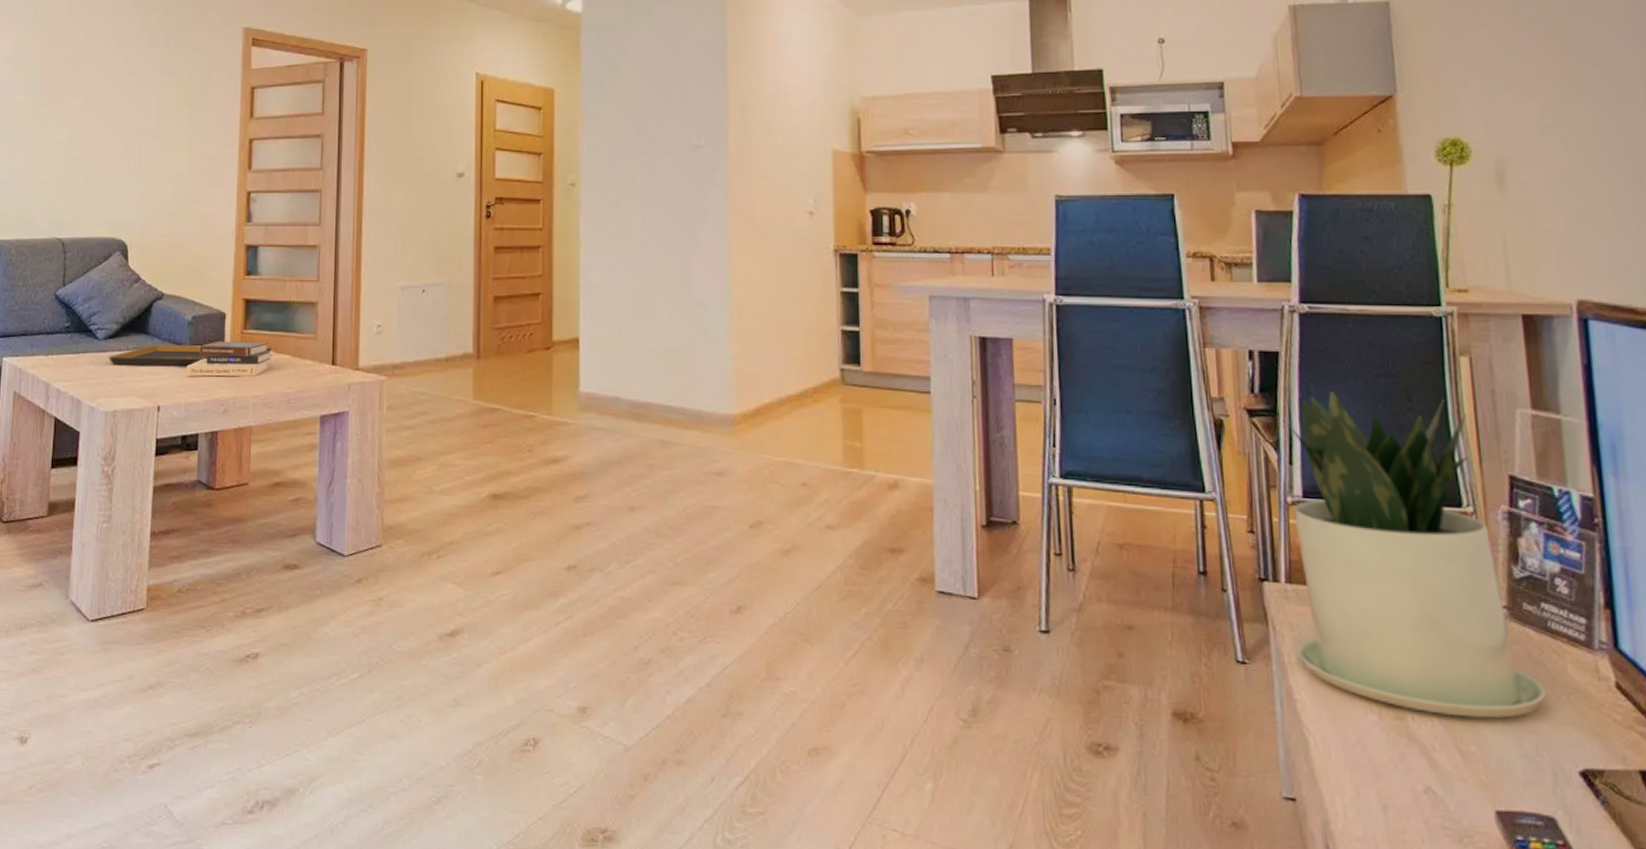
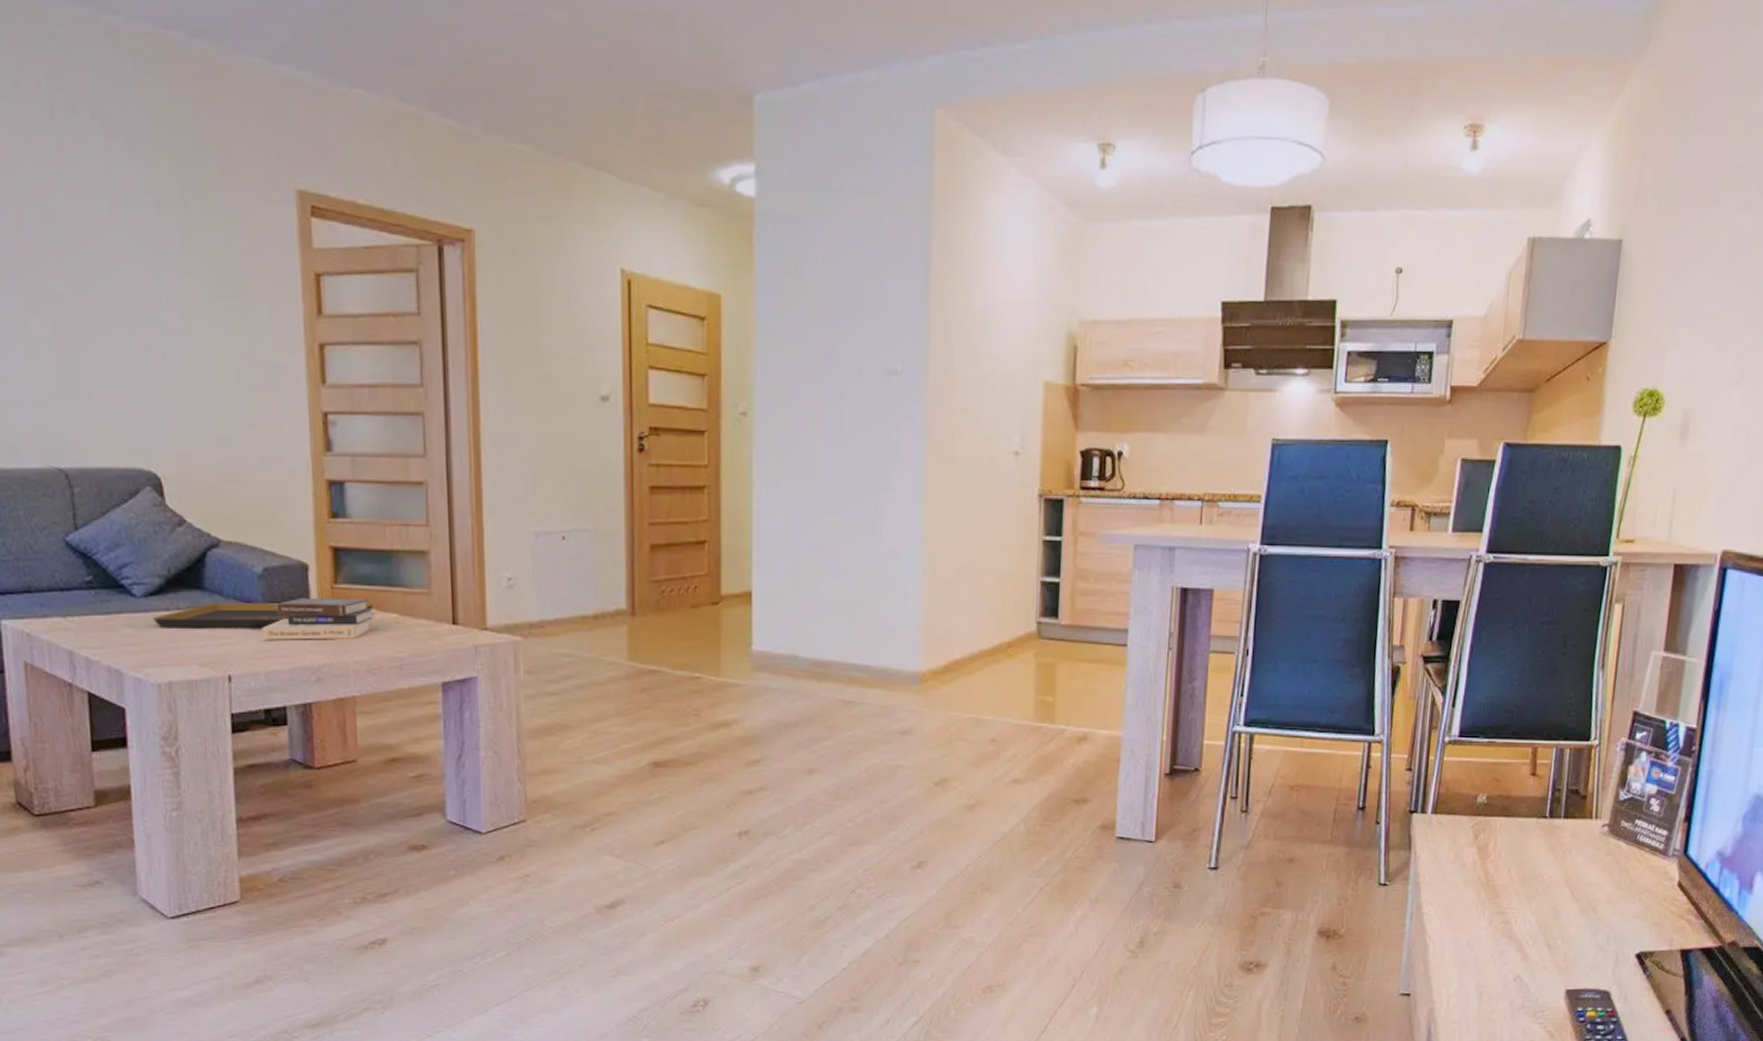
planter: present [1285,392,1547,719] -> none [1431,638,1625,918]

